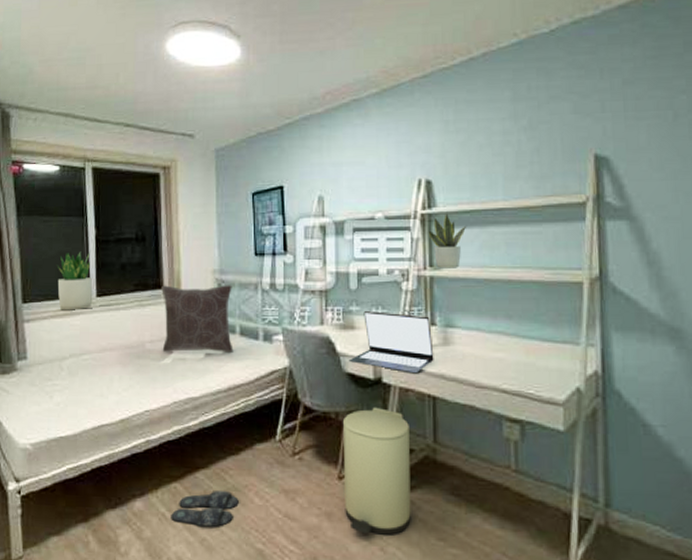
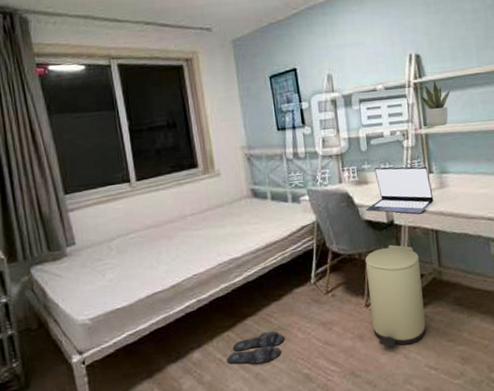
planter: present [57,250,92,310] -> none [94,140,132,197]
pillow: present [161,285,233,352] -> none [196,158,267,222]

